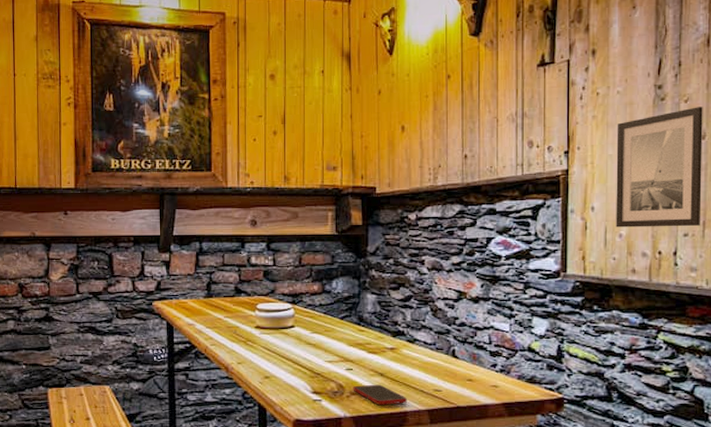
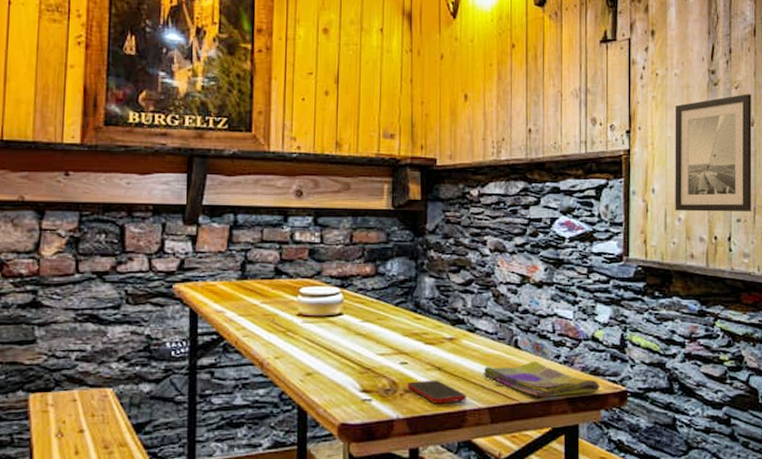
dish towel: none [422,369,537,403] -> present [483,361,601,398]

